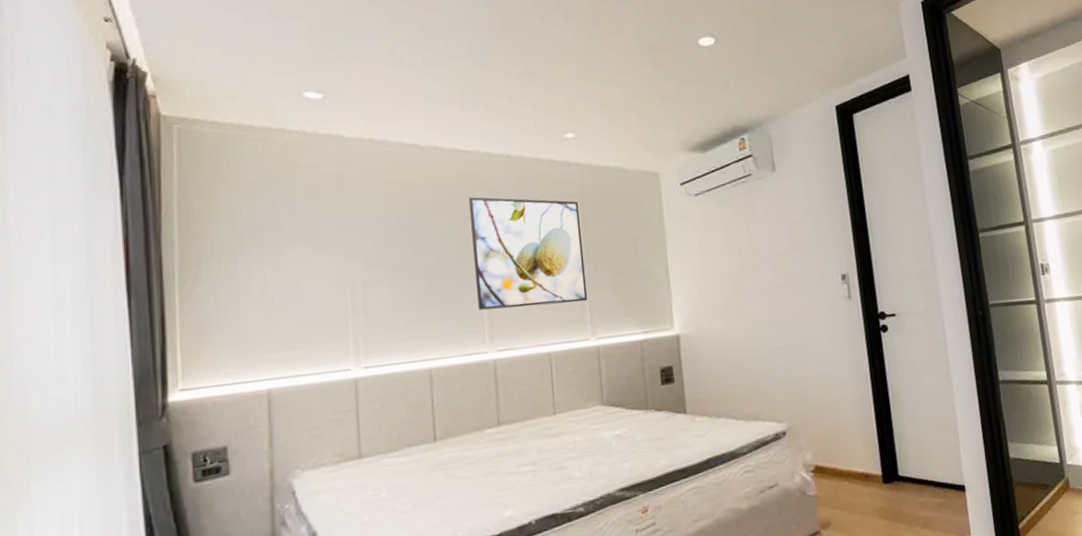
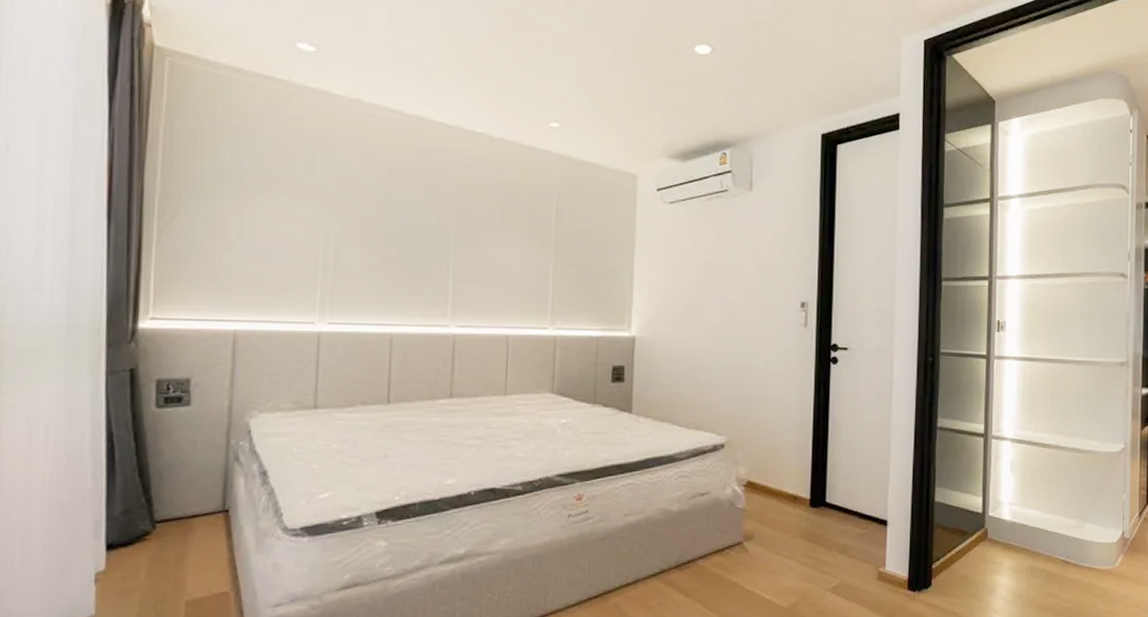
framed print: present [468,197,588,311] -> none [444,172,555,291]

